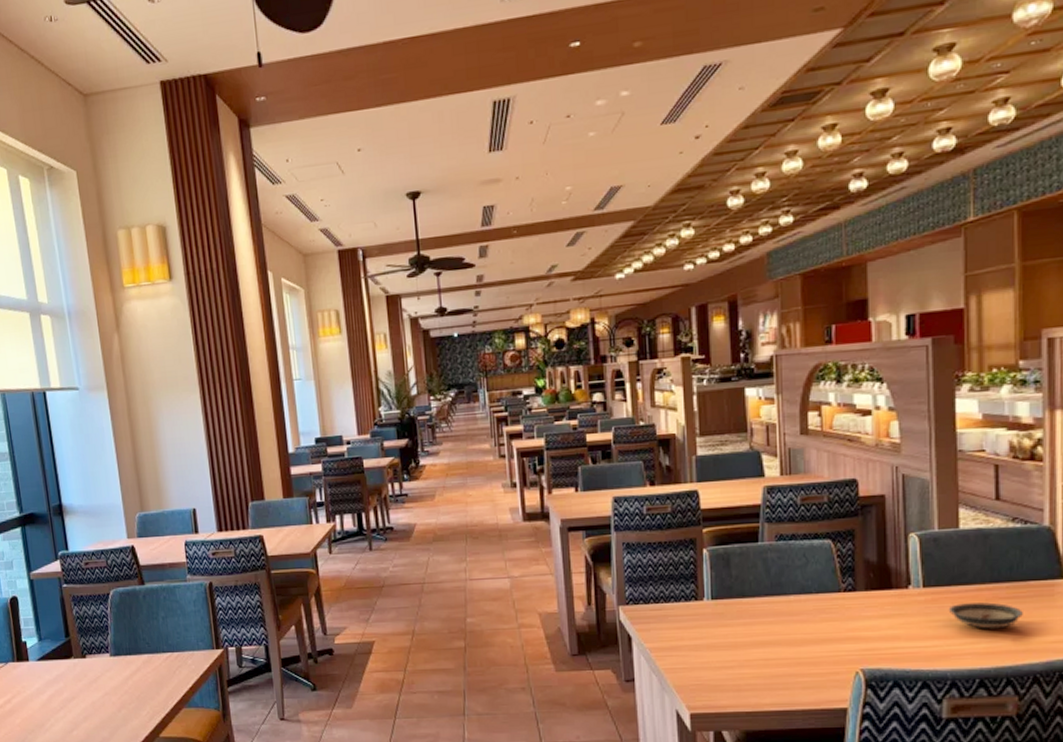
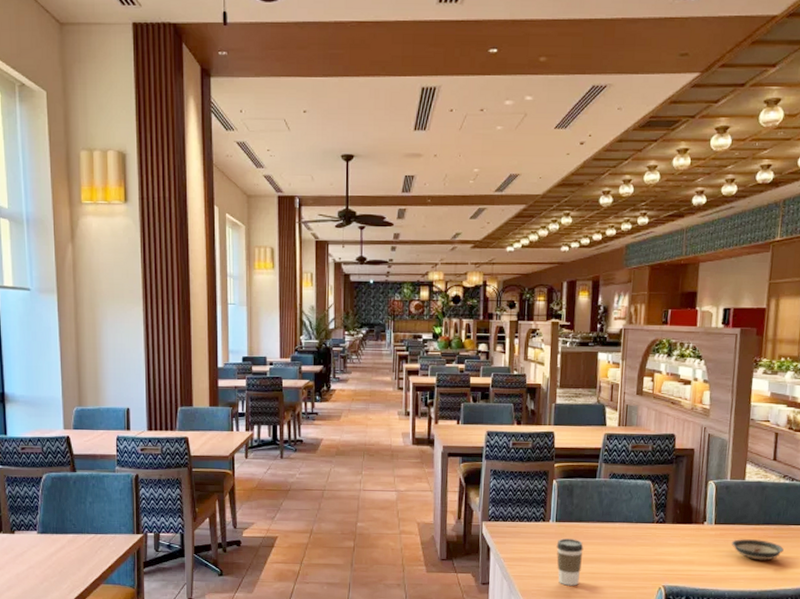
coffee cup: none [715,619,751,677] -> present [556,538,584,586]

